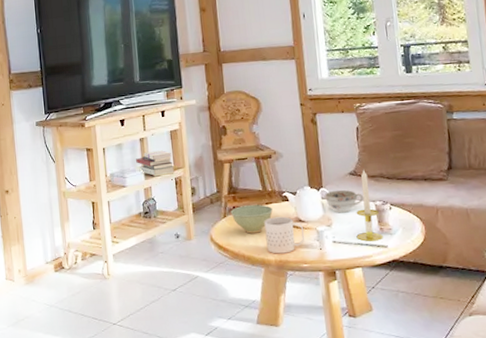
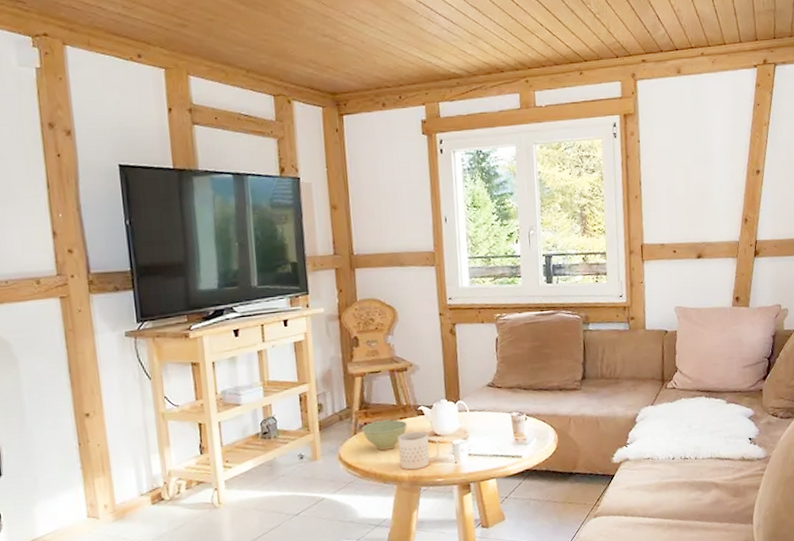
books: present [136,150,174,177] -> none [253,363,298,394]
teacup: present [325,189,363,214] -> none [462,402,500,426]
candle: present [356,169,383,242] -> none [492,380,518,453]

